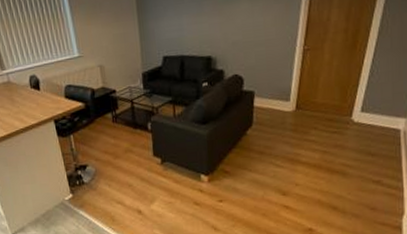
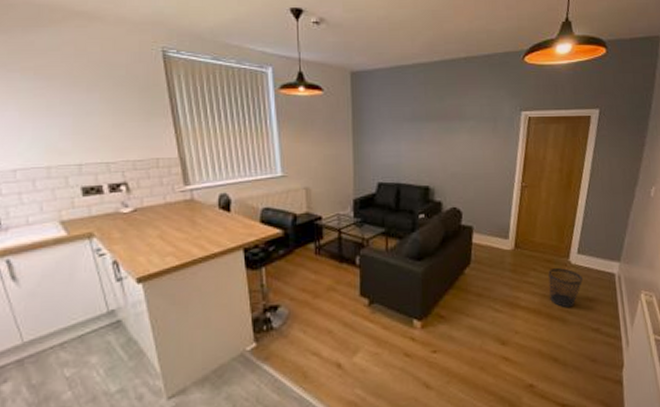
wastebasket: none [330,126,365,163] -> present [548,268,583,308]

